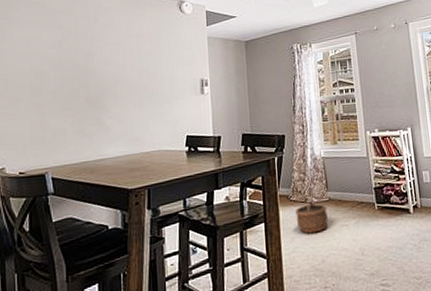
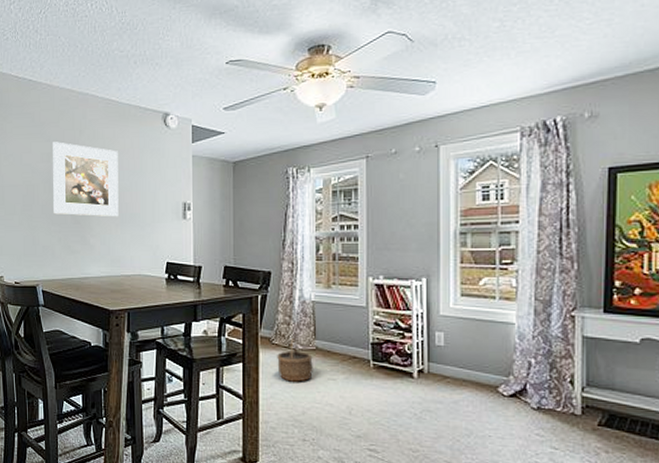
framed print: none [65,28,136,99] -> present [53,142,119,217]

